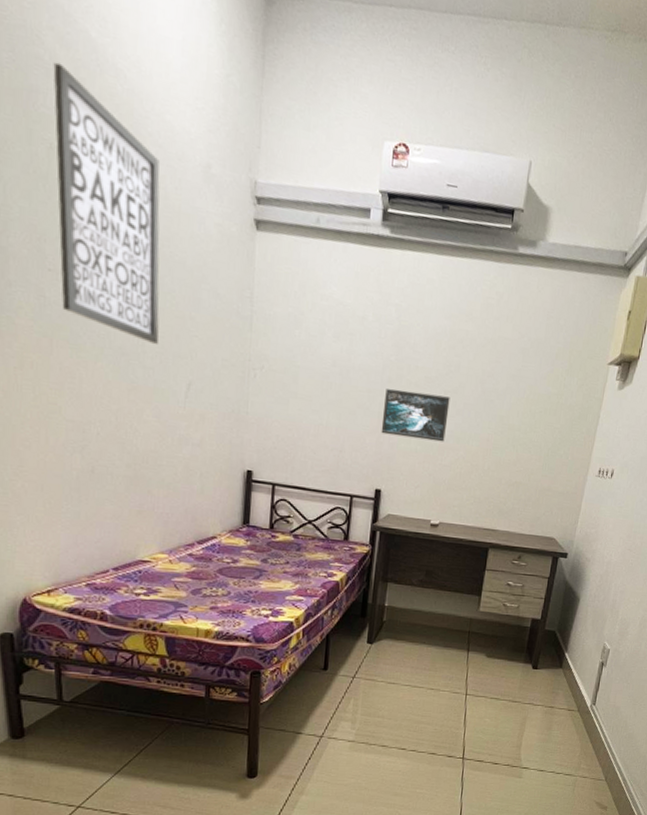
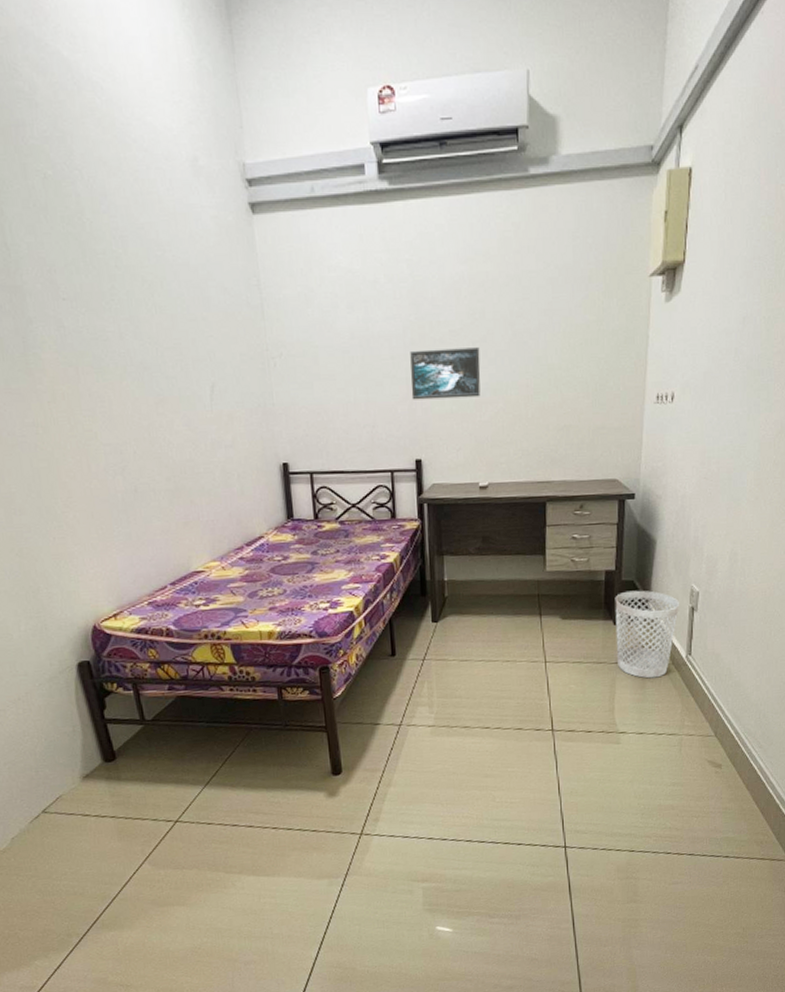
wall art: present [53,62,160,346] -> none [33,91,176,353]
wastebasket: none [530,639,592,722] -> present [615,590,679,679]

